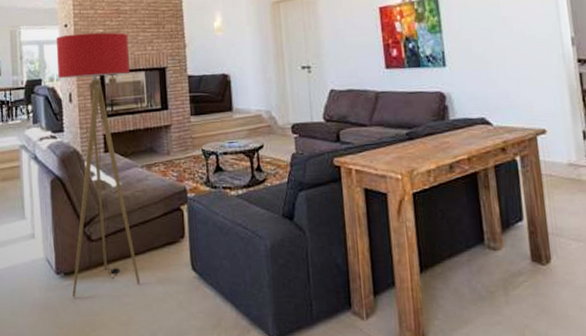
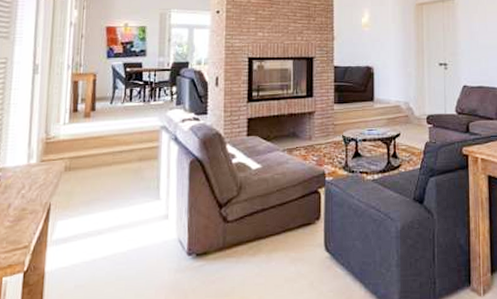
floor lamp: present [56,32,141,298] -> none [203,20,279,279]

